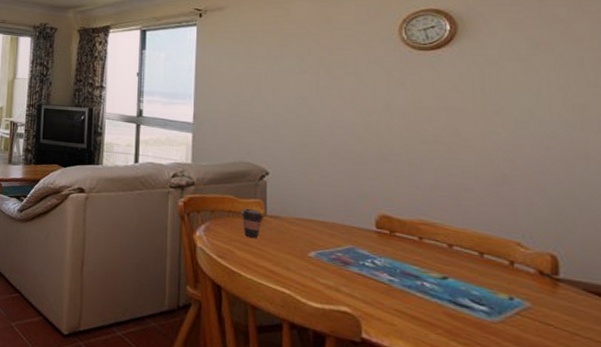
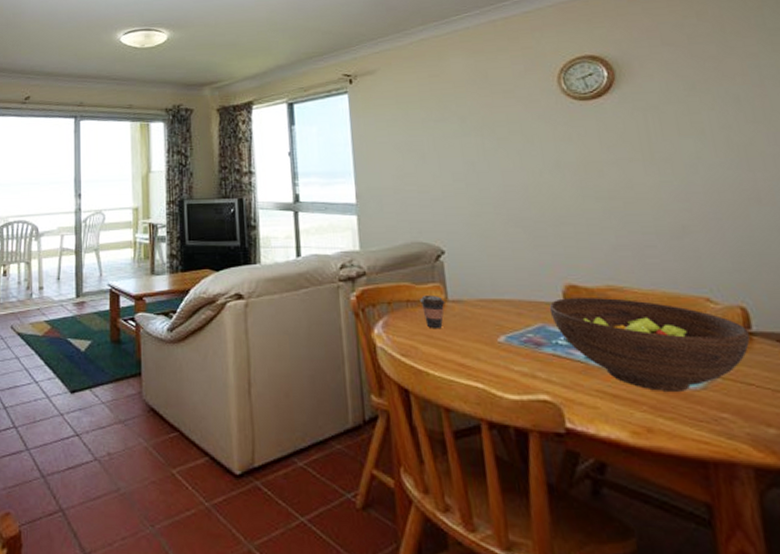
fruit bowl: none [361,226,556,322] -> present [549,298,750,392]

